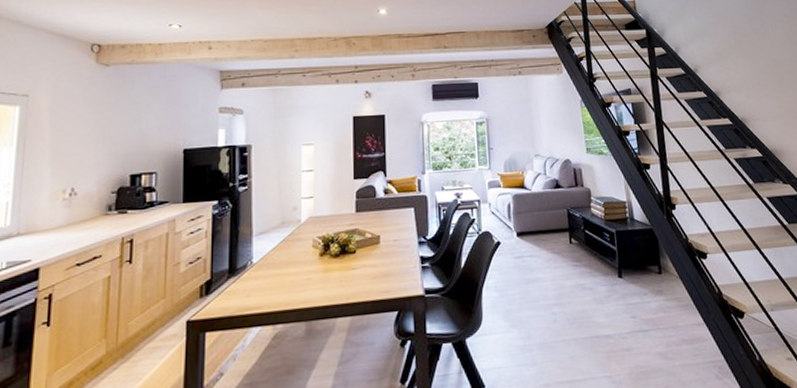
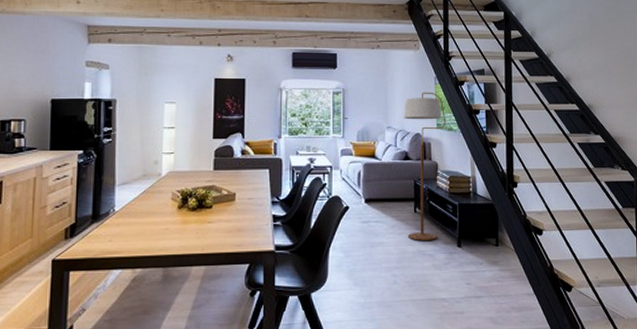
floor lamp: none [550,115,596,274] -> present [403,92,446,241]

